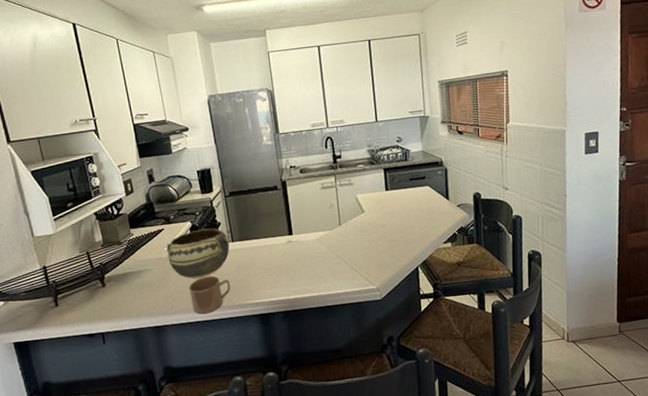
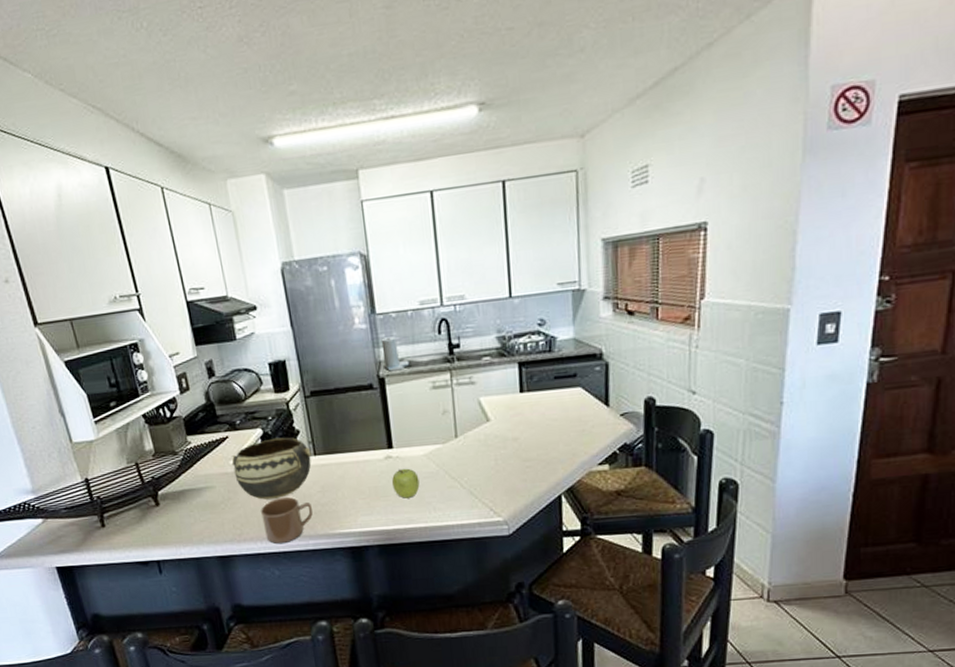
paper towel: none [283,150,305,176] -> present [381,336,410,372]
fruit: none [292,250,314,274] -> present [392,468,420,499]

